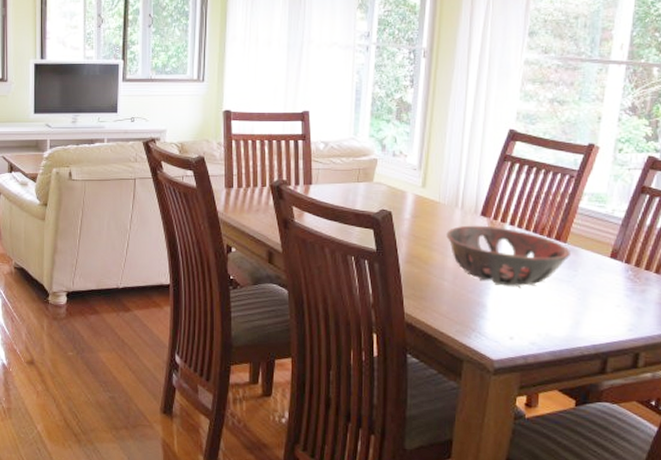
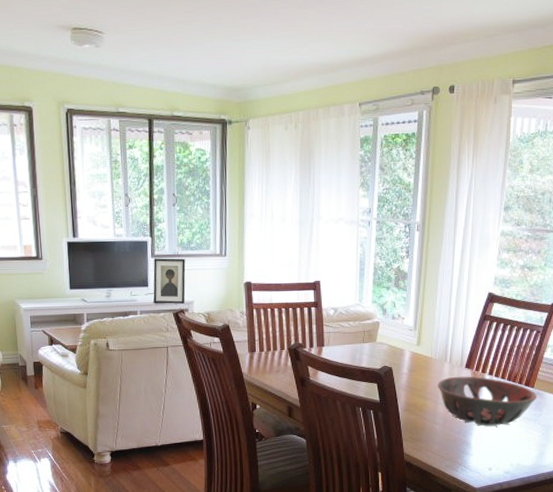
picture frame: none [122,82,159,133] -> present [153,258,186,305]

